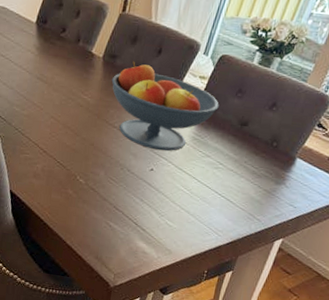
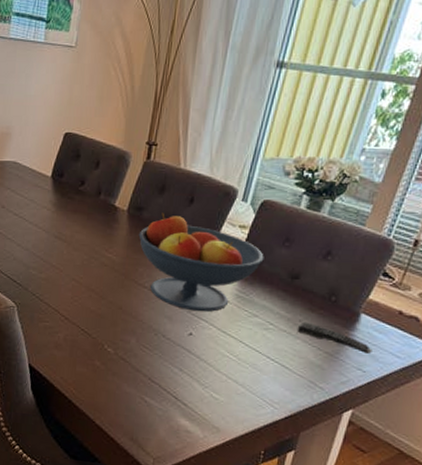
remote control: none [242,163,303,193] -> present [297,321,372,355]

